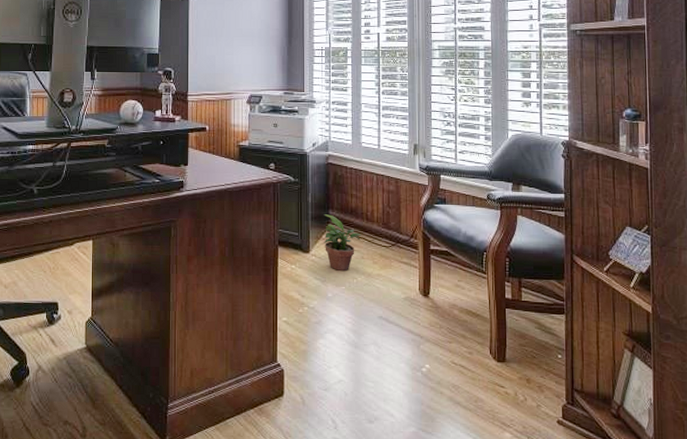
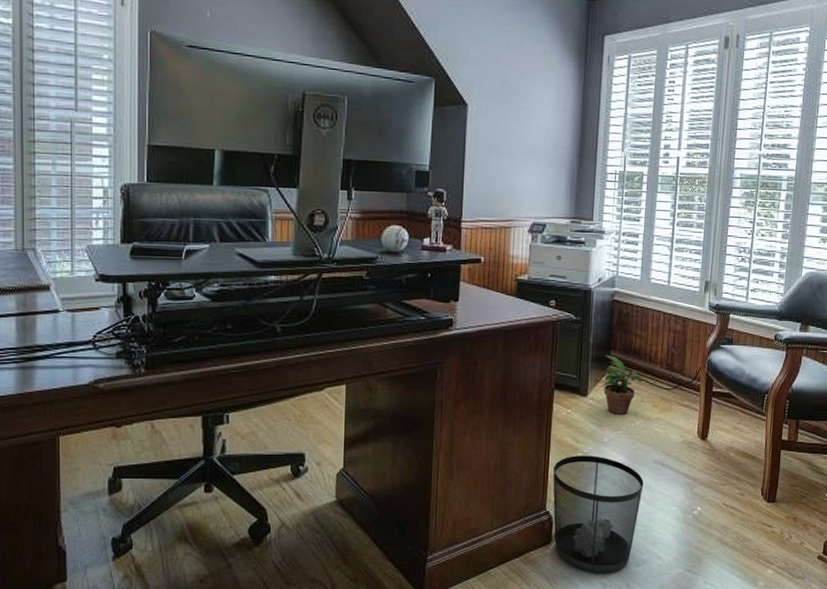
waste bin: none [281,309,370,429] -> present [552,455,644,574]

